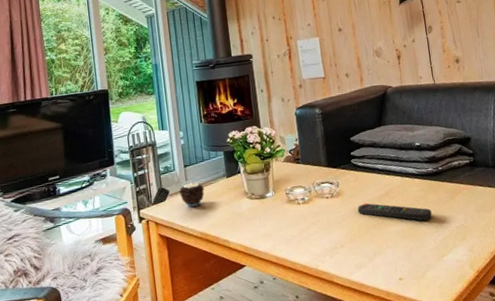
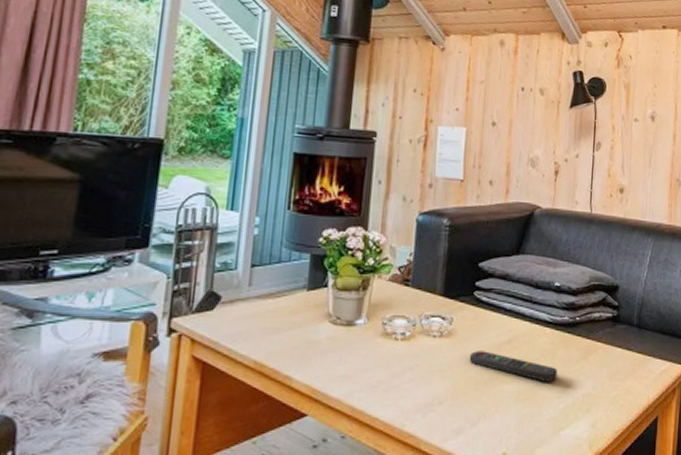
candle: present [178,181,205,207] -> none [235,287,274,323]

